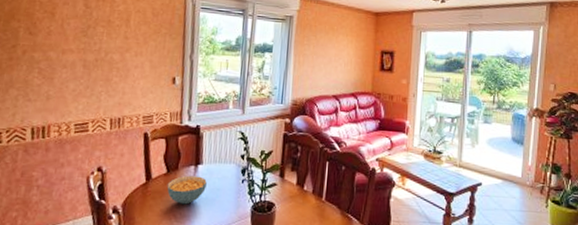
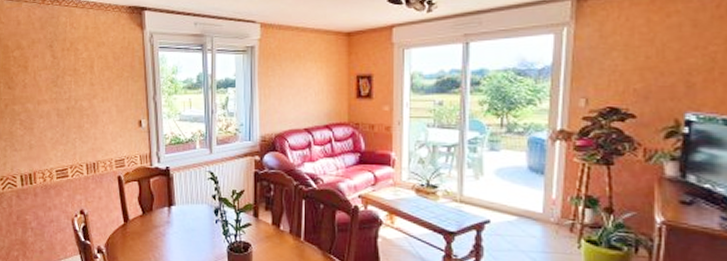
cereal bowl: present [167,175,207,205] -> none [144,216,181,245]

